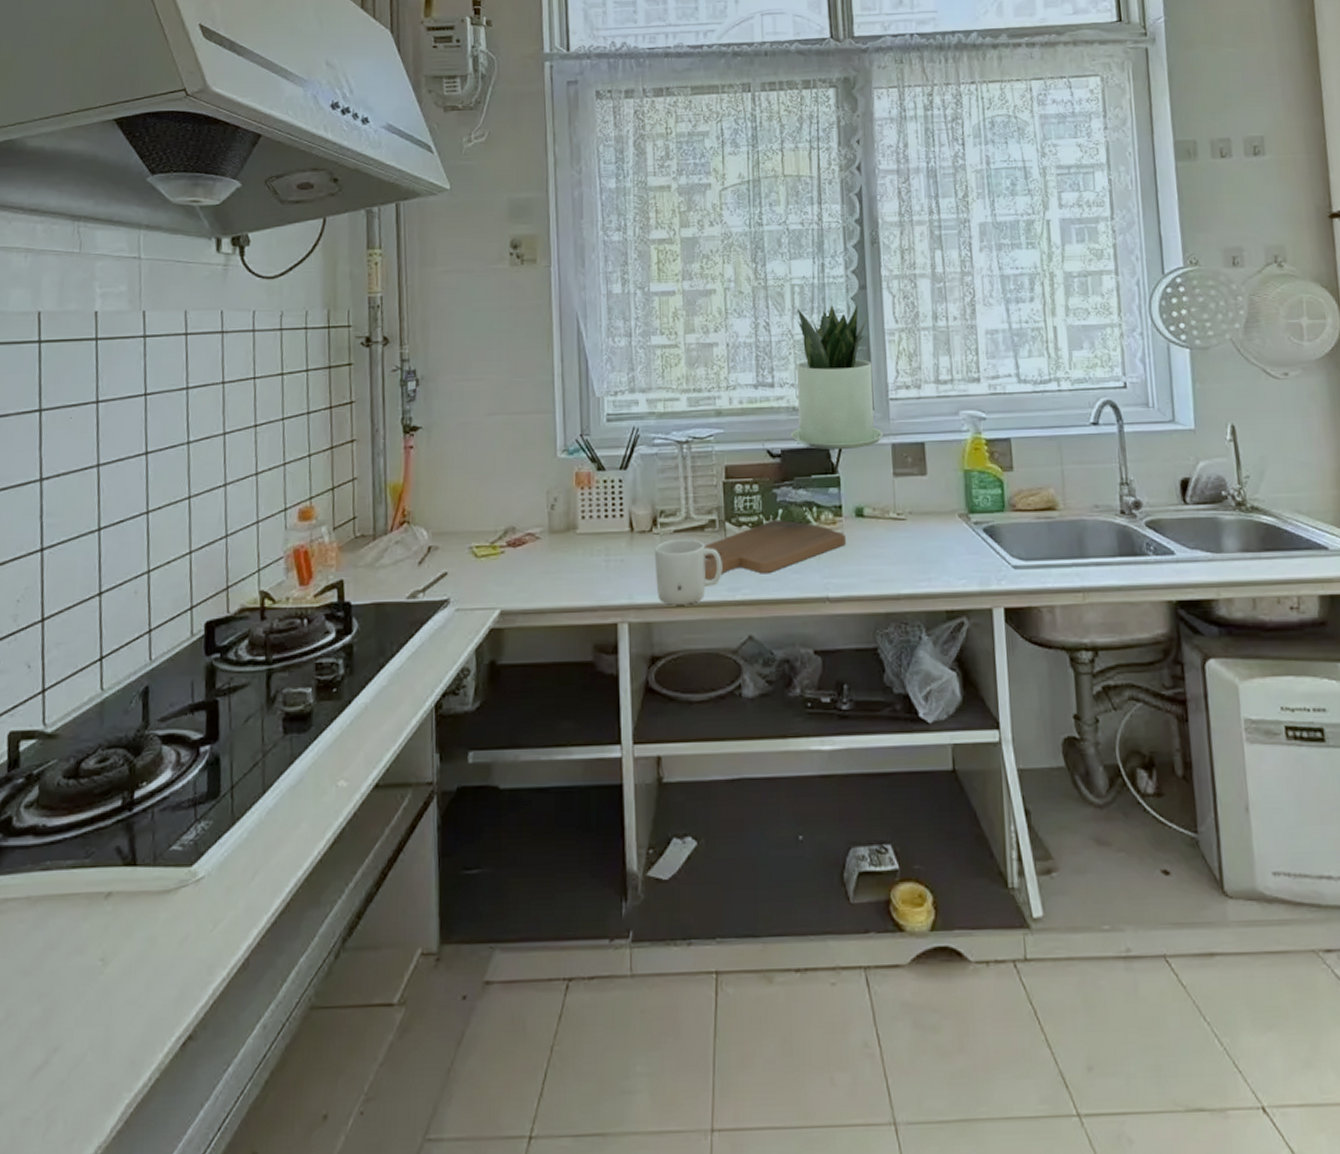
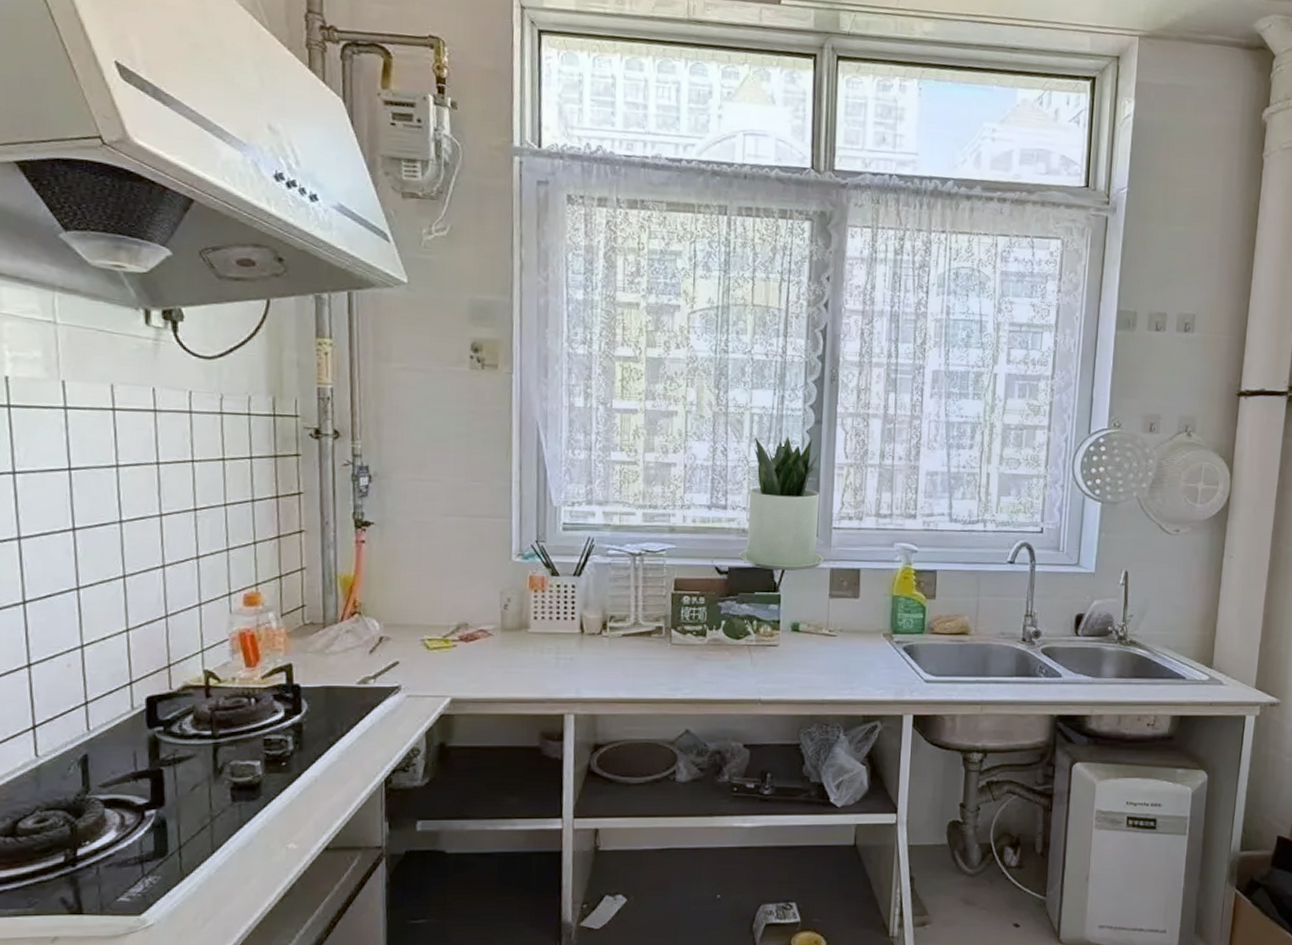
mug: present [654,538,723,605] -> none [602,642,666,701]
cutting board: present [704,519,846,580] -> none [648,630,781,680]

